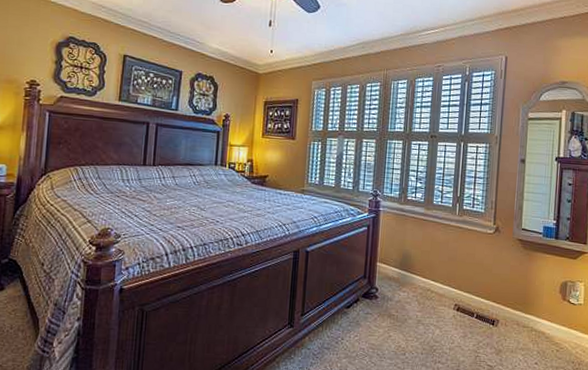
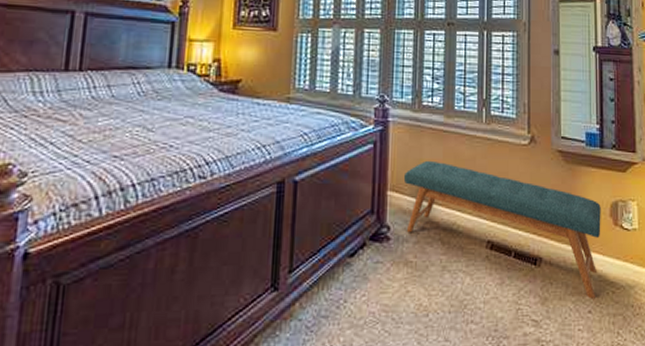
bench: none [390,241,552,354] -> present [403,160,601,299]

